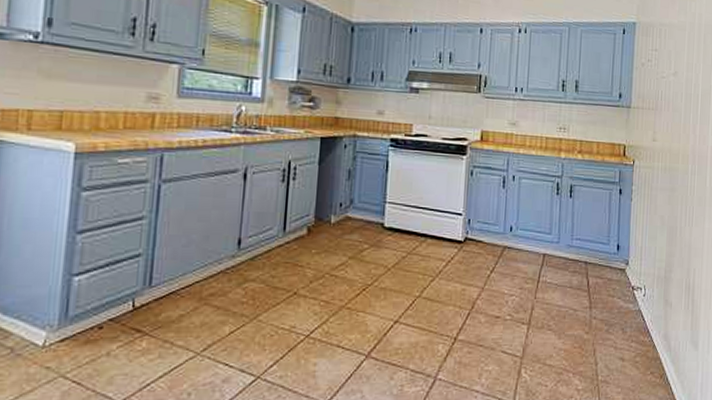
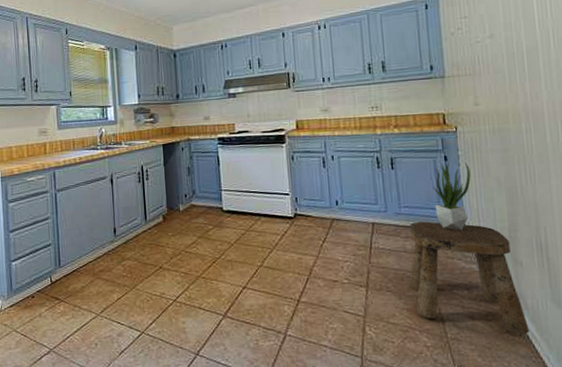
stool: none [570,256,669,376] -> present [409,221,529,334]
potted plant: none [604,196,640,268] -> present [433,162,471,231]

